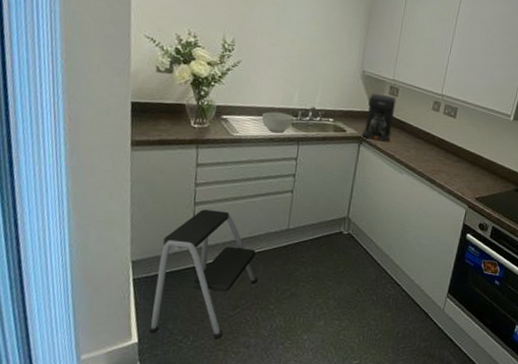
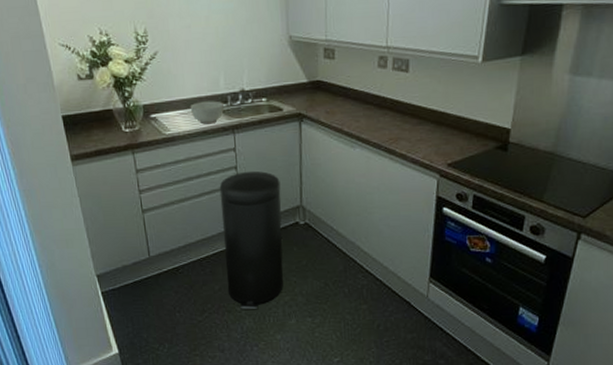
step stool: present [148,209,258,338] -> none [121,214,219,344]
pedal bin: none [264,180,333,310] -> present [219,171,283,310]
coffee maker: present [361,93,397,142] -> none [300,59,335,115]

